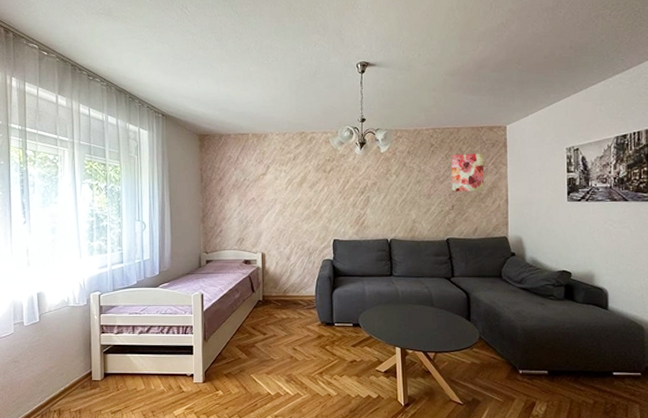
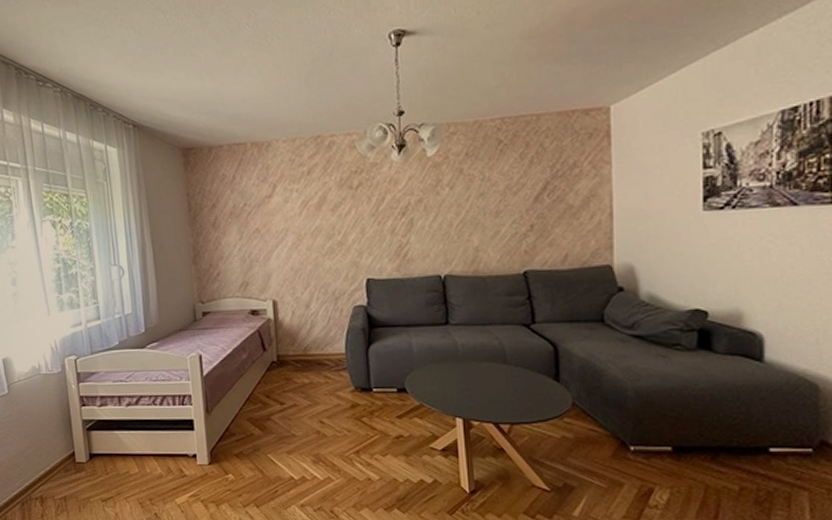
wall art: present [451,153,485,192] -> none [528,148,578,206]

